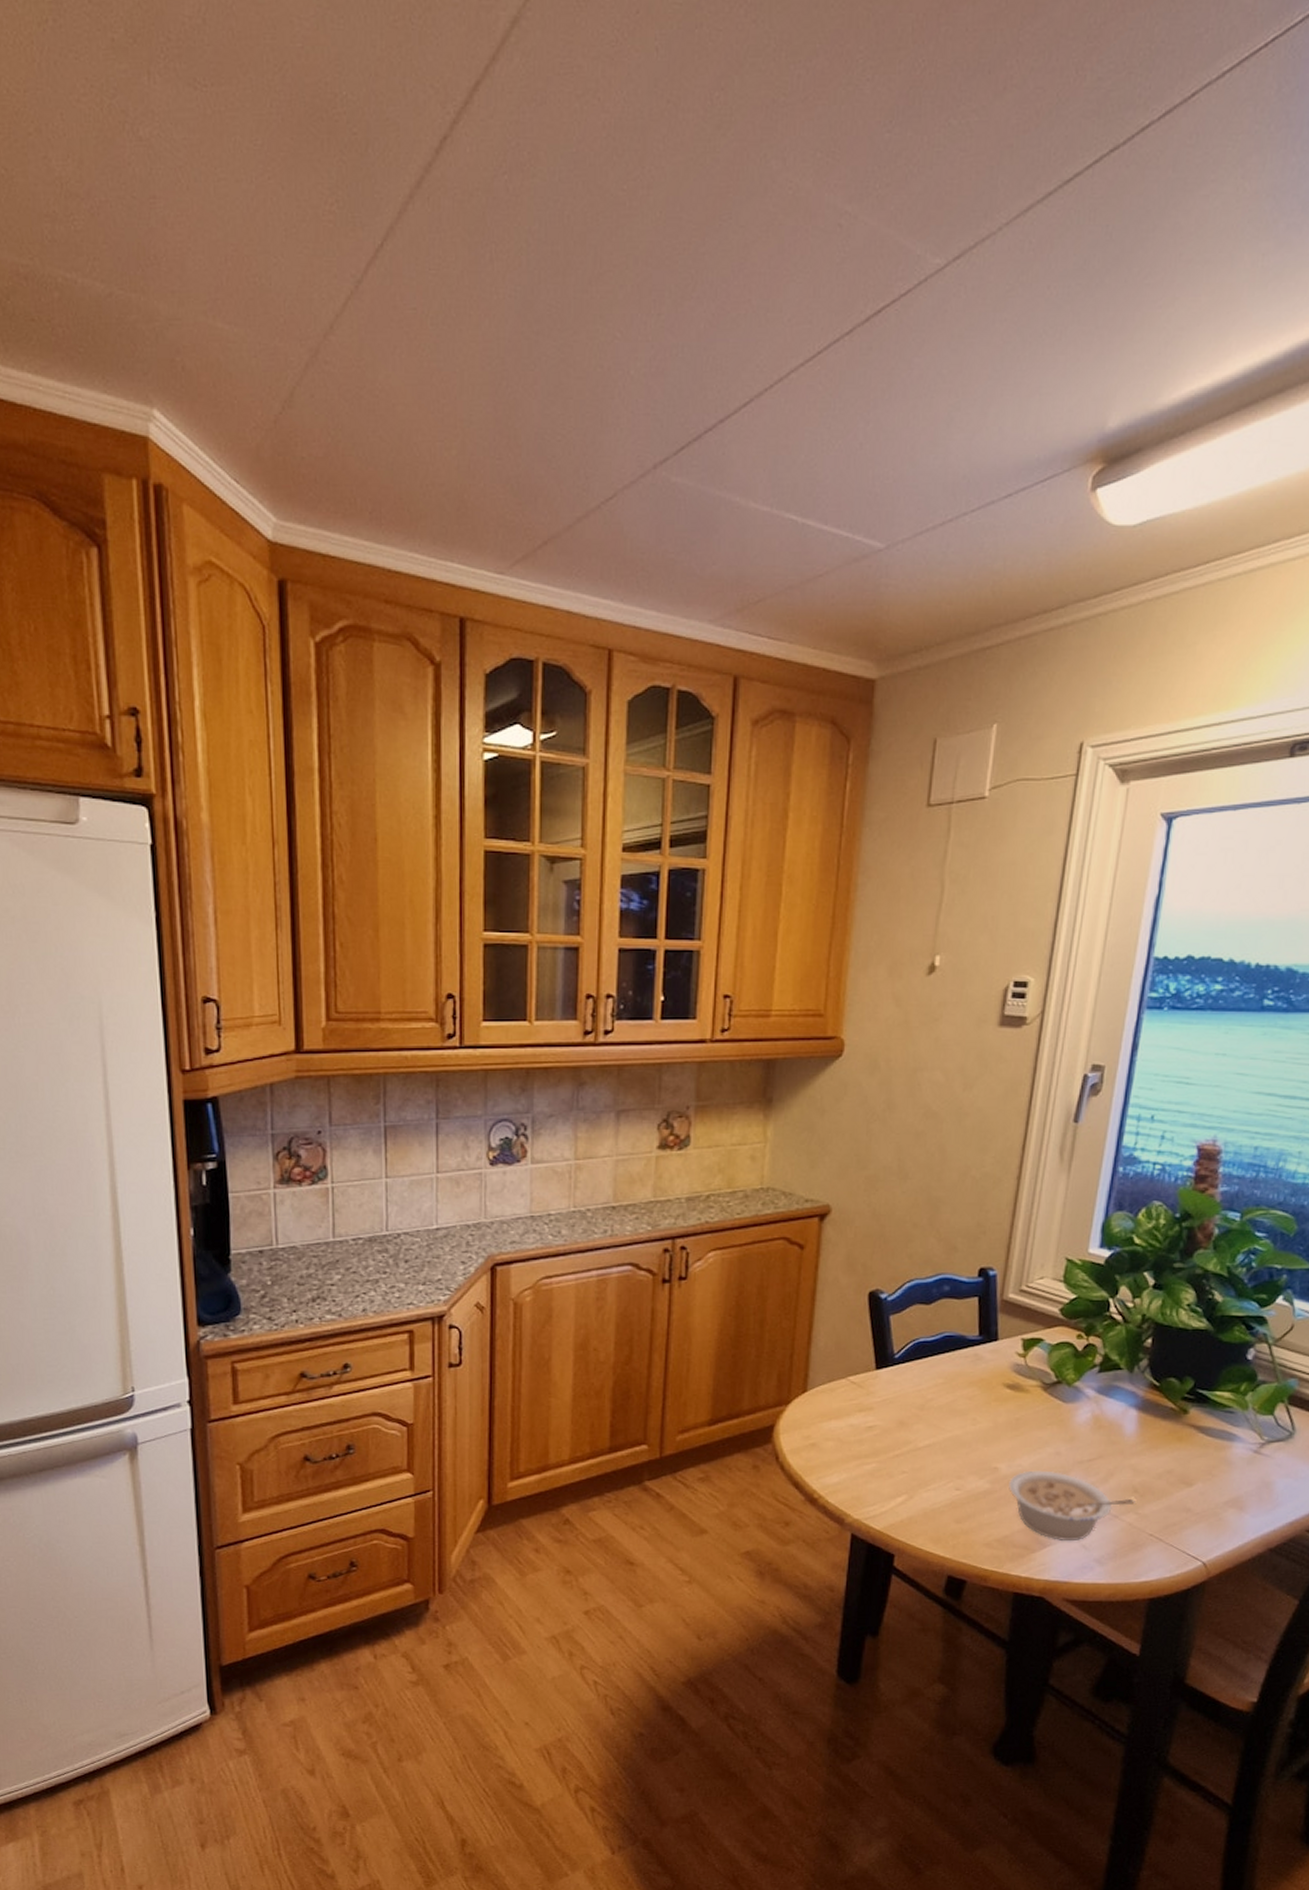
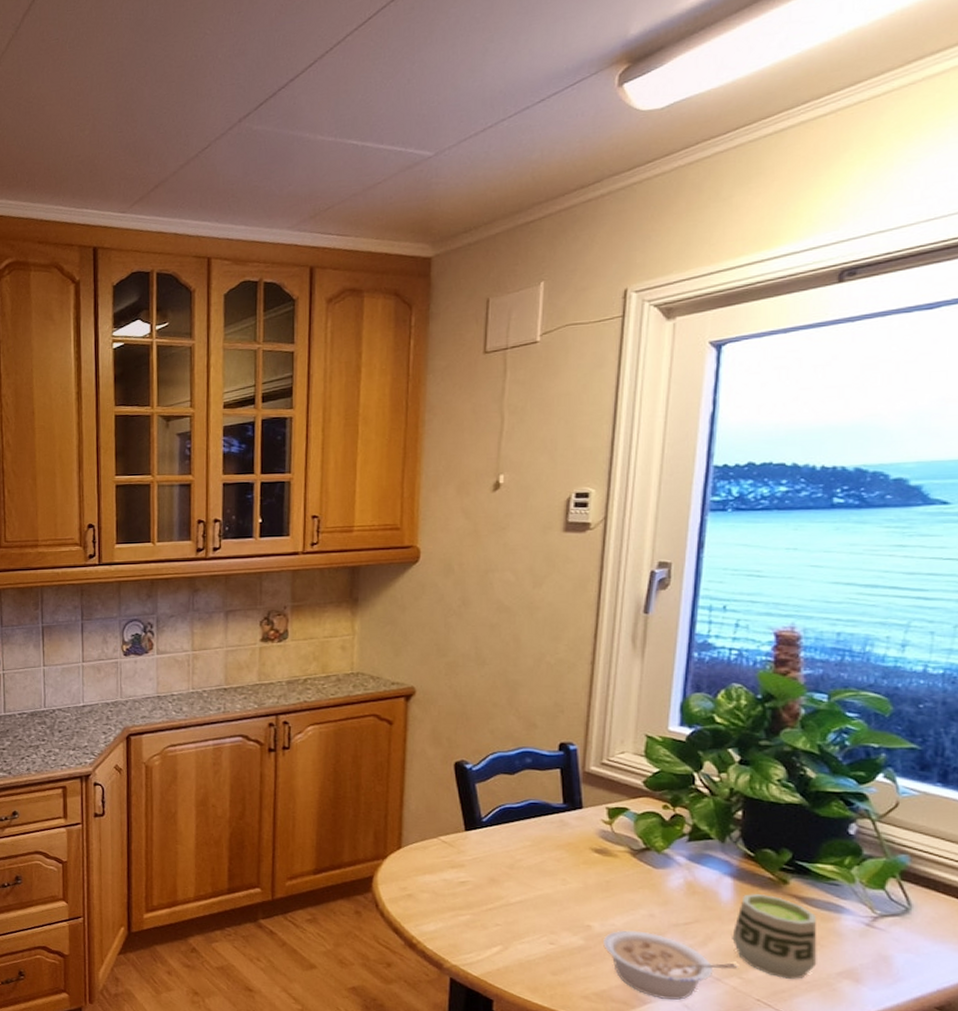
cup: none [1132,1424,1210,1511] -> present [732,893,817,979]

